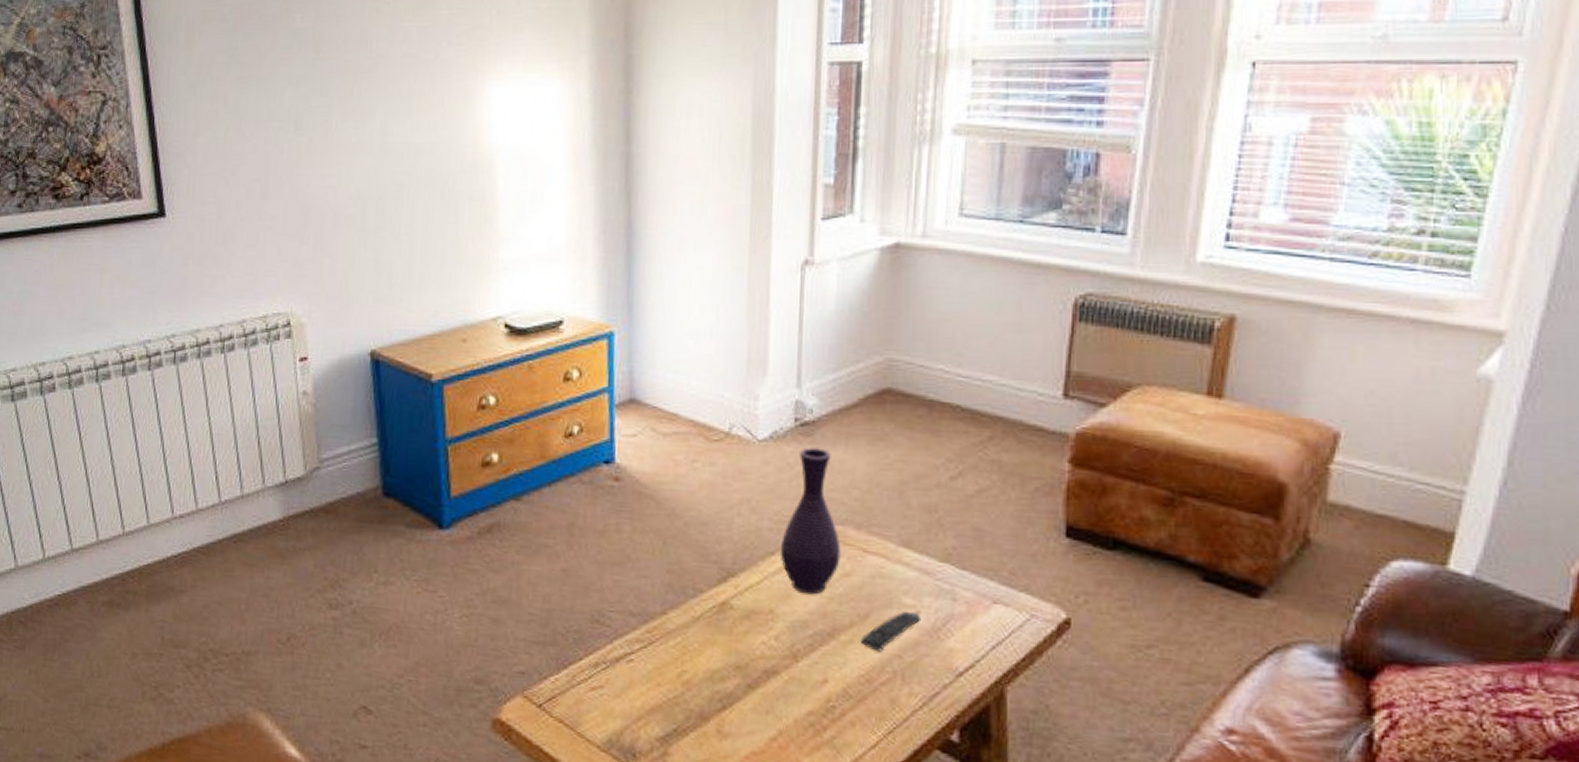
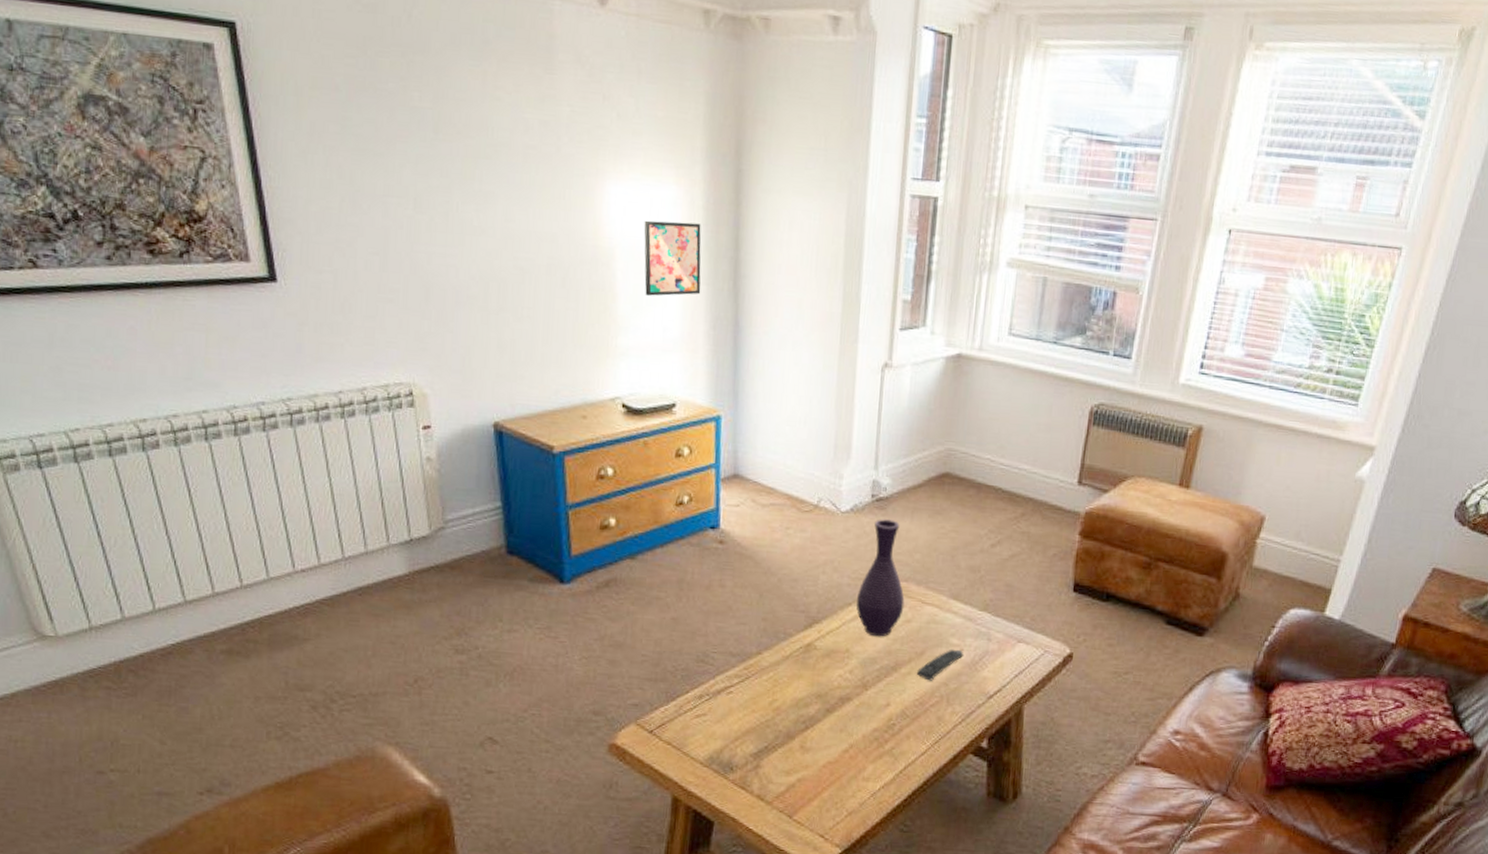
wall art: none [526,118,589,202] -> present [643,220,701,296]

